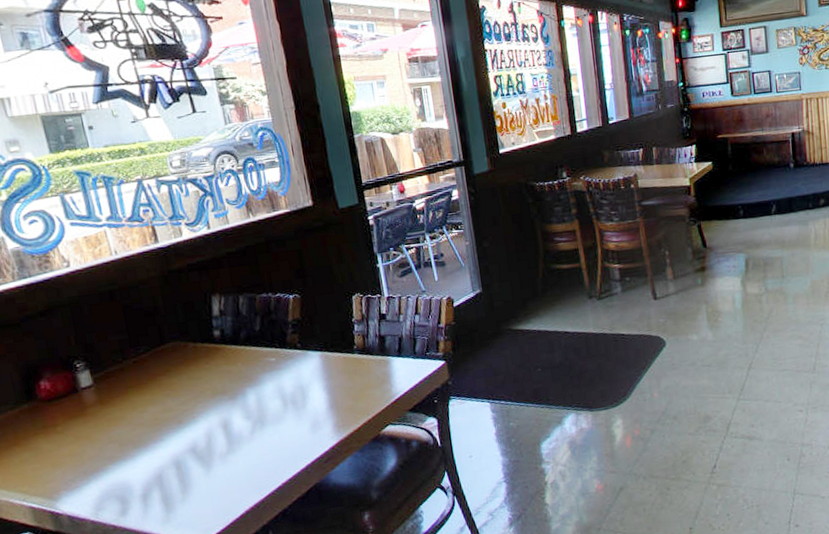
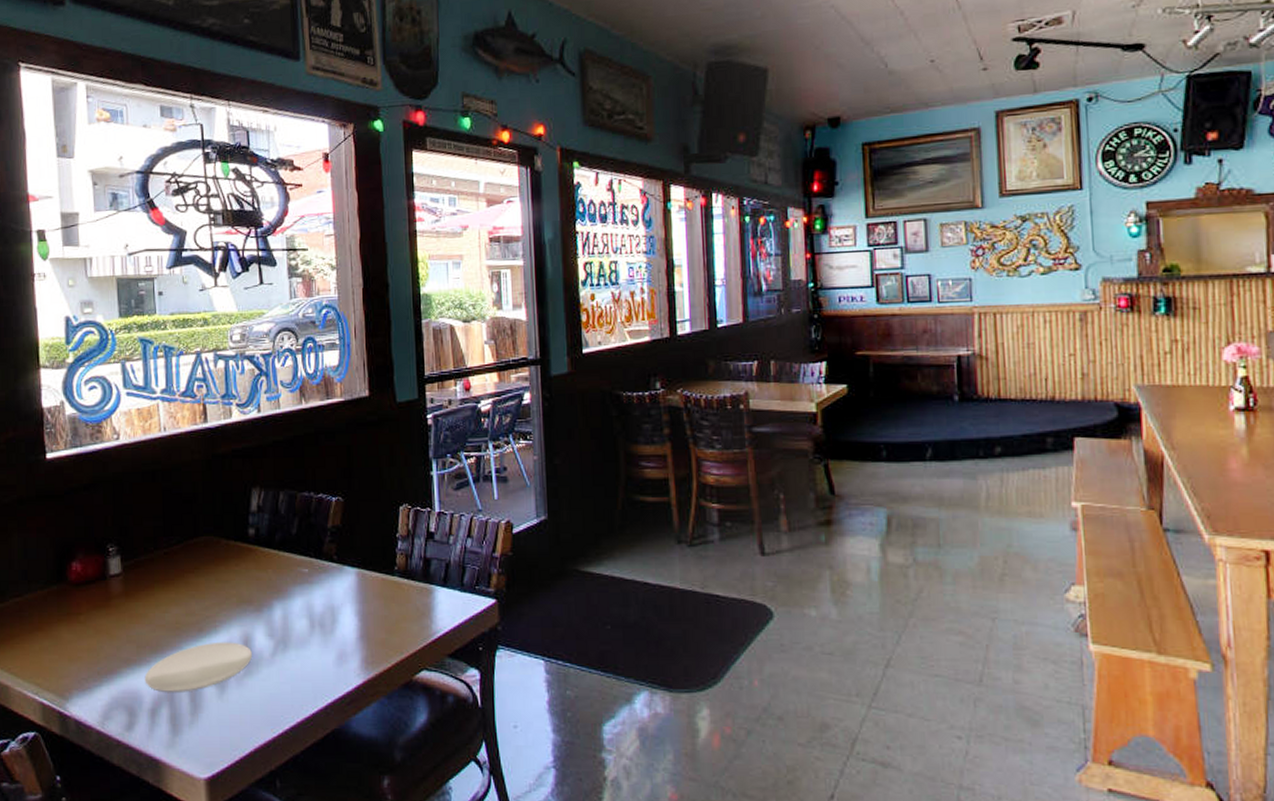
plate: none [131,428,233,480] -> present [144,642,252,693]

